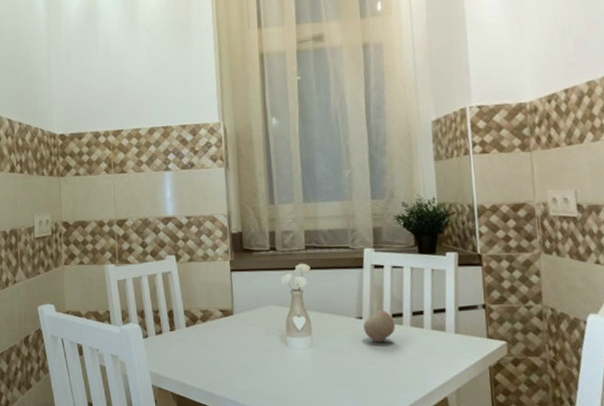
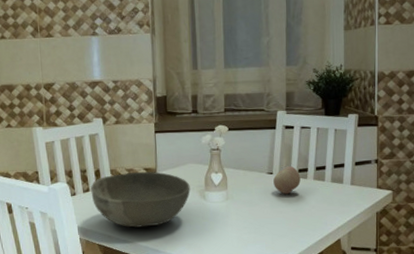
bowl: none [163,313,271,375] -> present [91,171,190,228]

